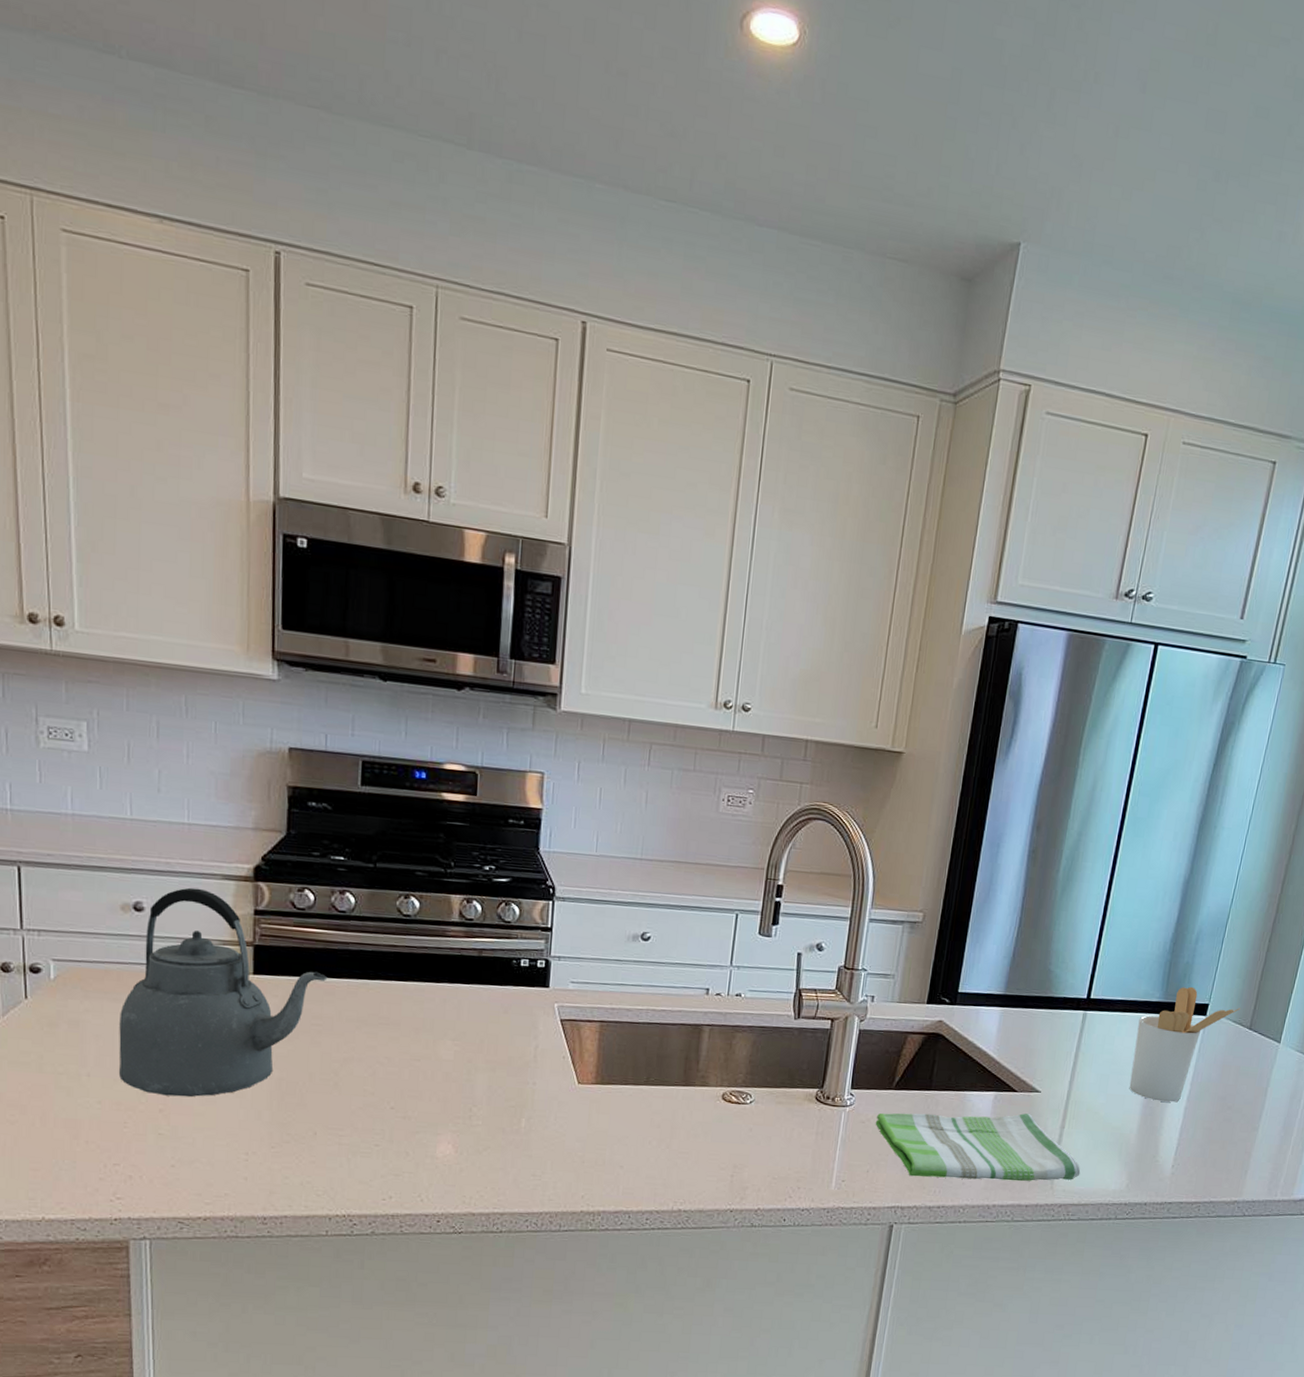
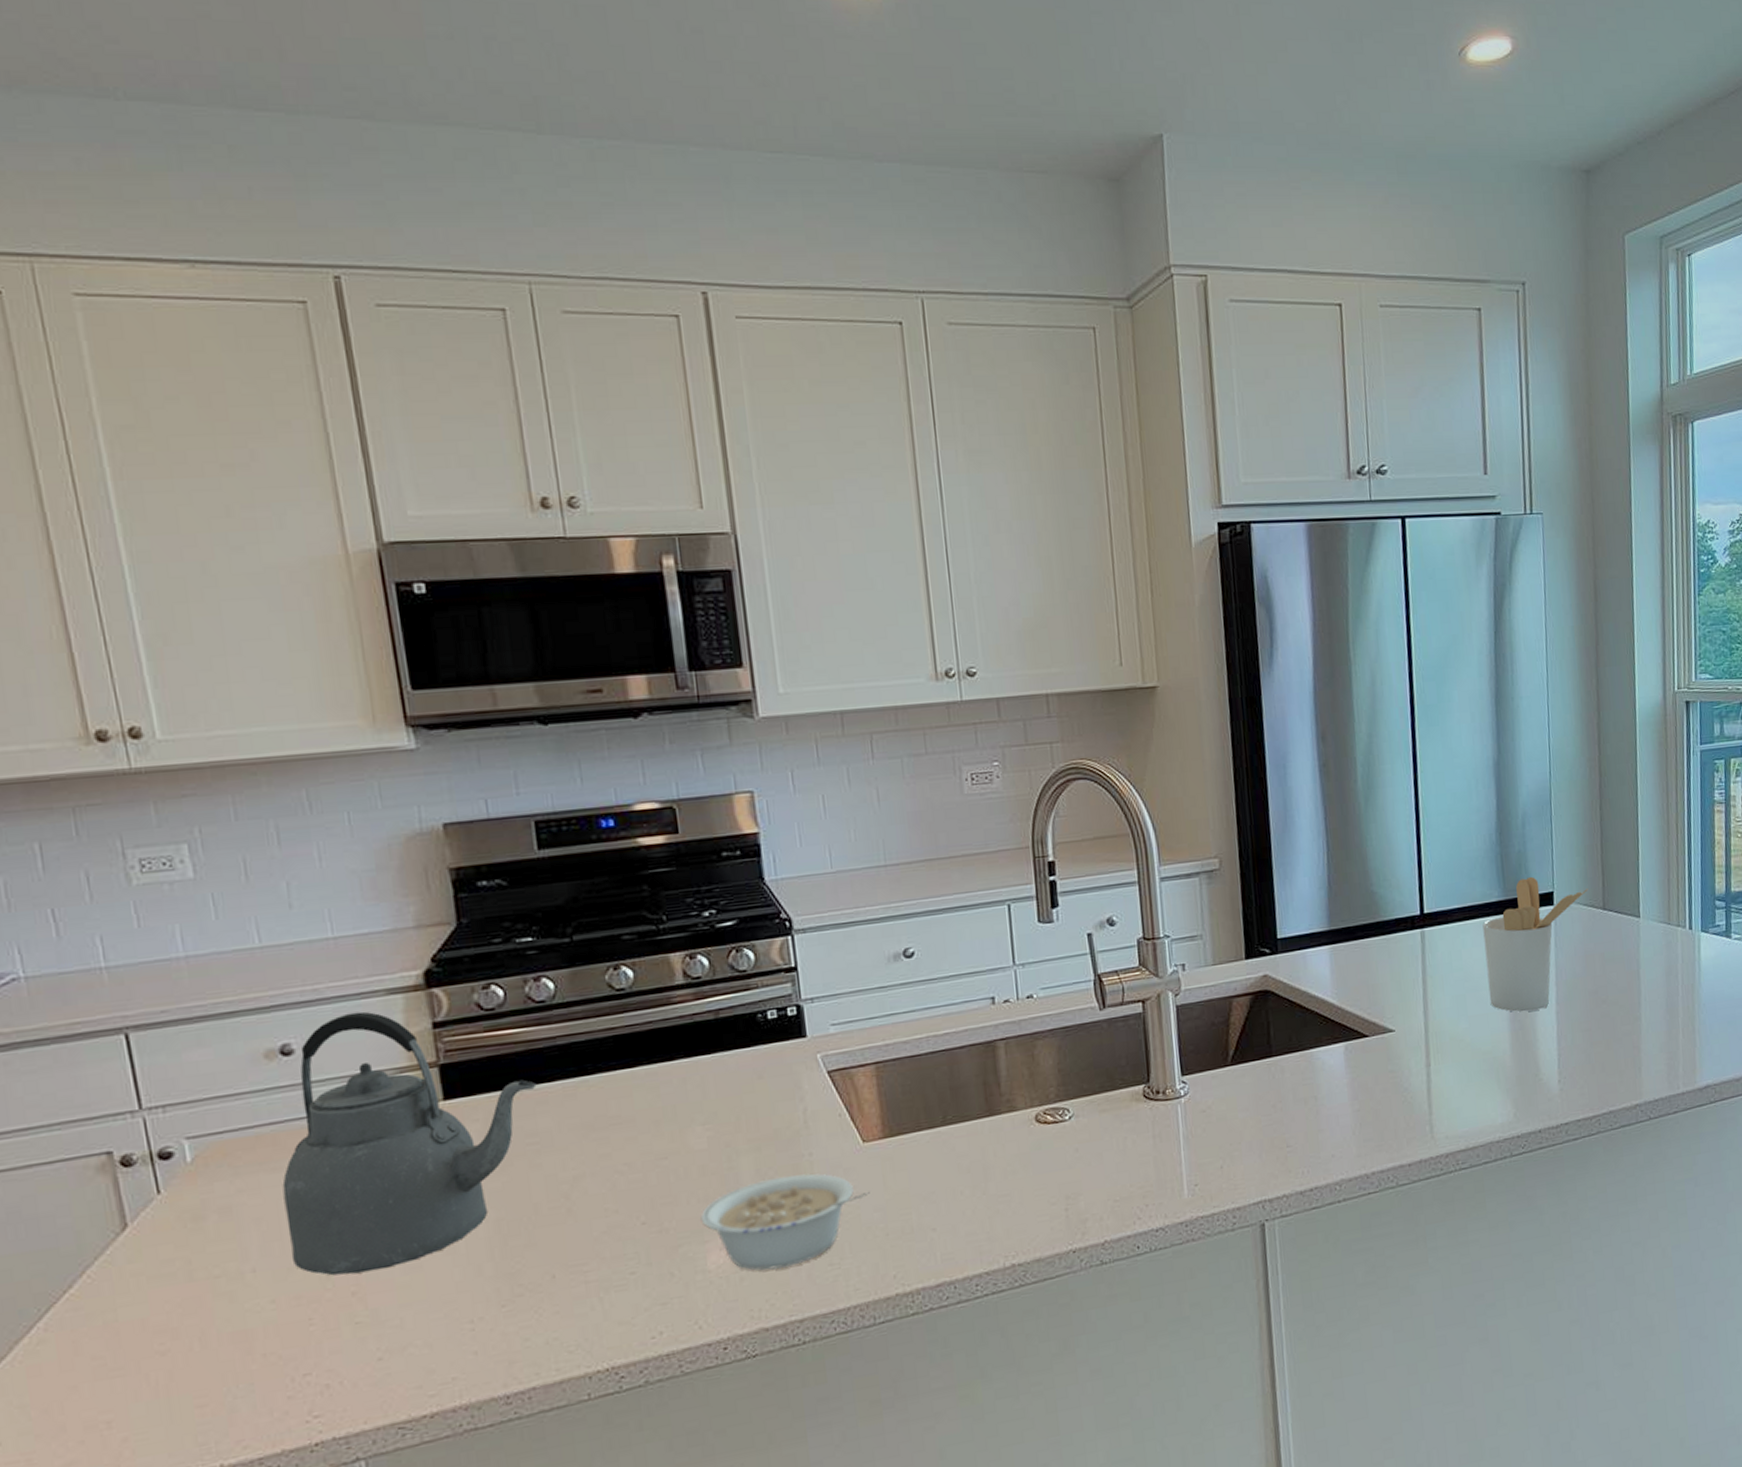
legume: none [437,1095,576,1170] -> present [700,1173,870,1271]
dish towel: present [875,1112,1081,1182] -> none [1217,1058,1460,1162]

